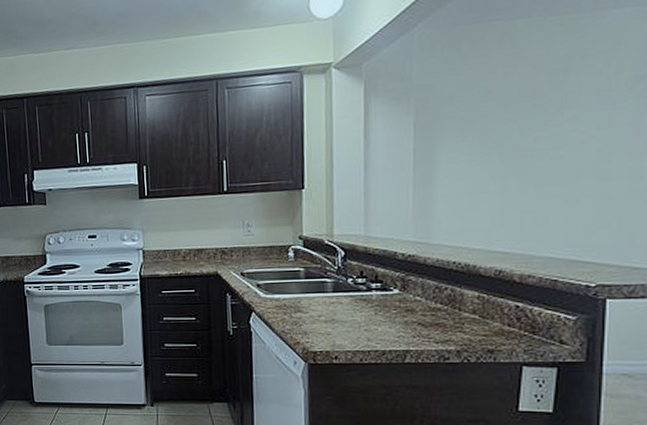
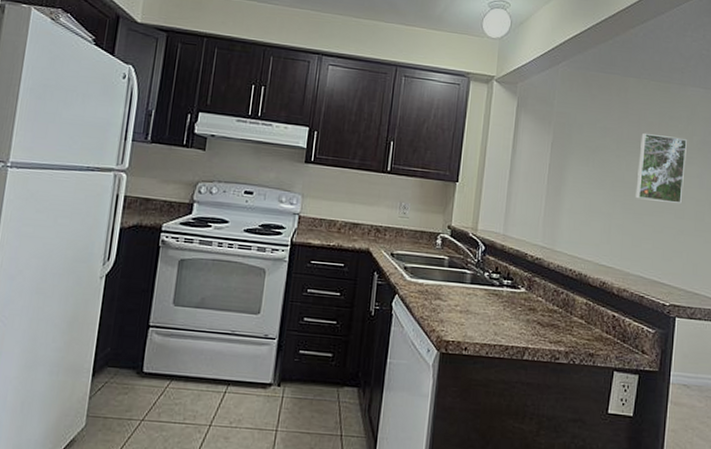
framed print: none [536,80,610,167] -> present [635,133,687,203]

